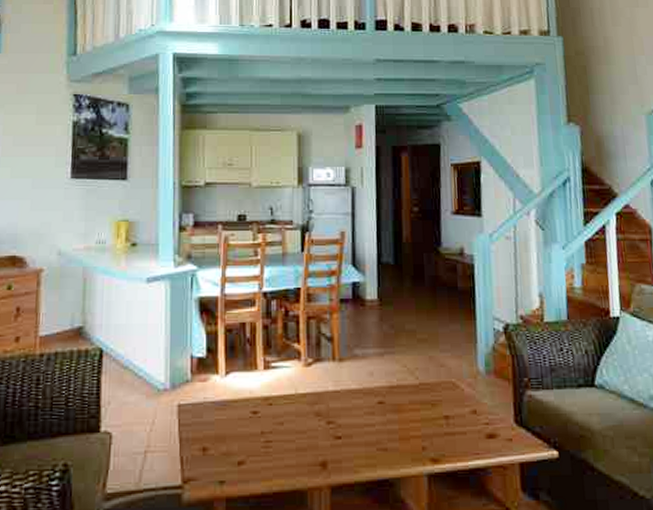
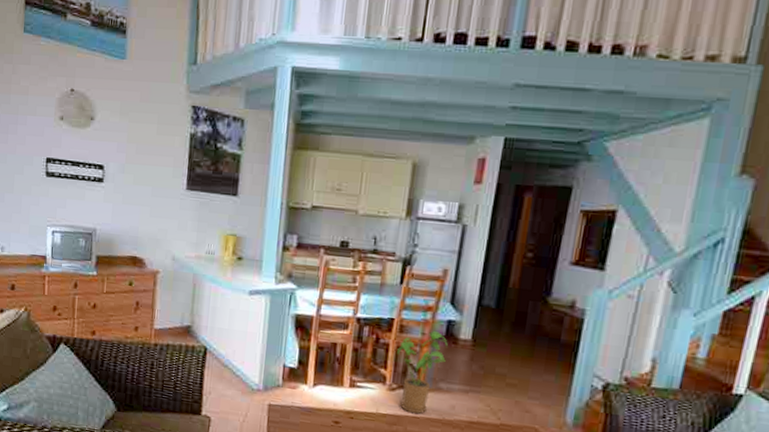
house plant: none [308,294,357,388] -> present [397,330,448,414]

